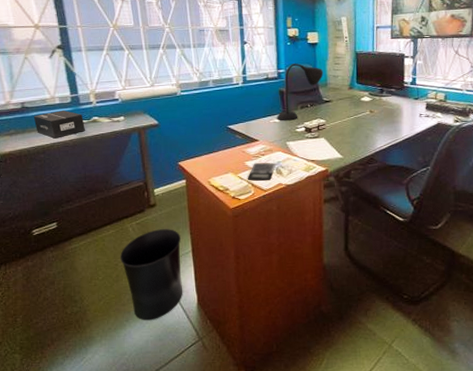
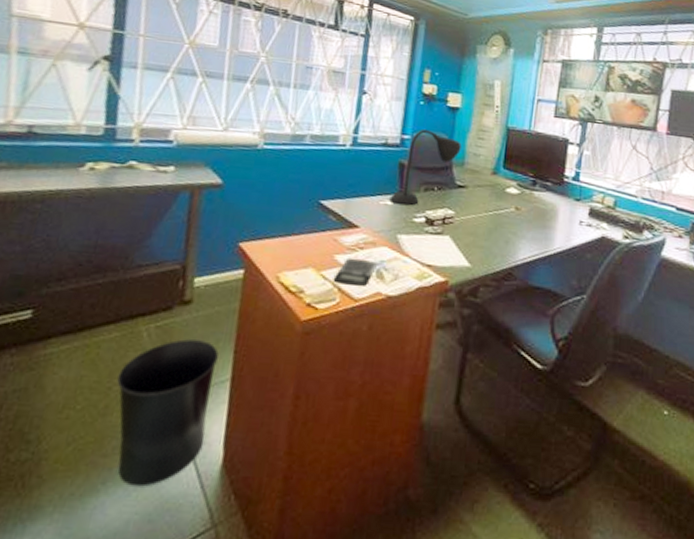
box: present [33,110,85,139] -> none [40,144,115,184]

